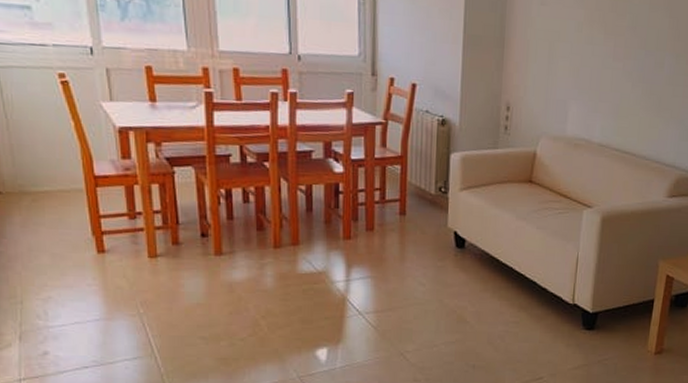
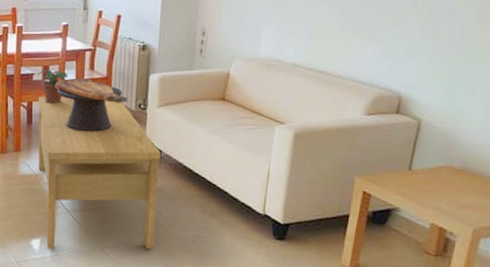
potted plant: none [317,146,355,188] -> present [37,69,68,104]
coffee table: none [319,178,465,360] -> present [38,96,161,250]
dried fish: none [340,156,426,221] -> present [55,78,128,133]

